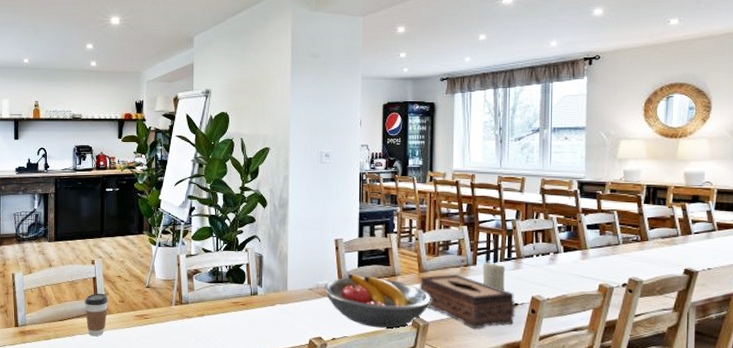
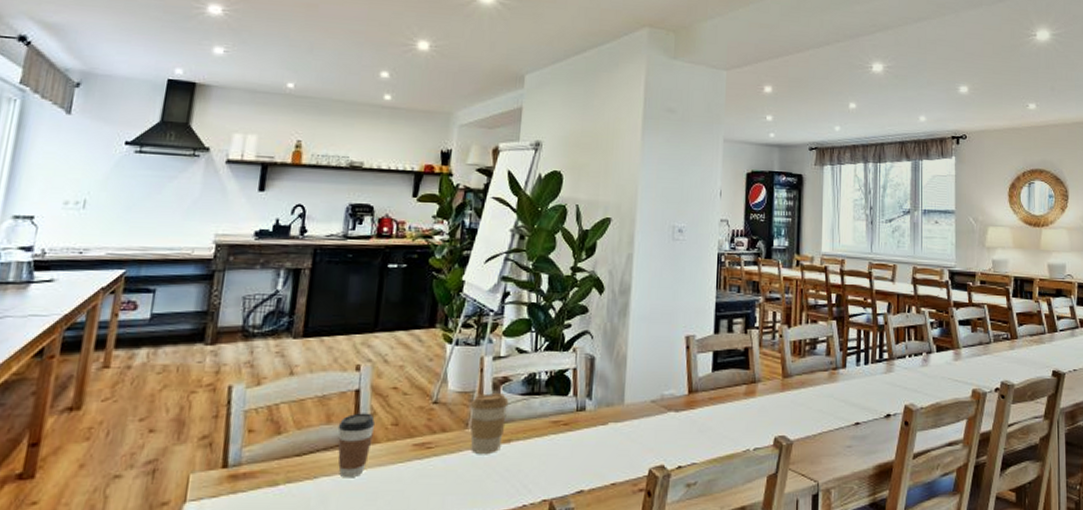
coffee cup: none [172,281,200,324] -> present [470,393,509,454]
fruit bowl: present [323,273,431,329] -> none [669,380,796,451]
tissue box: present [419,274,515,329] -> none [782,379,888,448]
candle: present [482,261,505,290] -> none [852,362,876,398]

